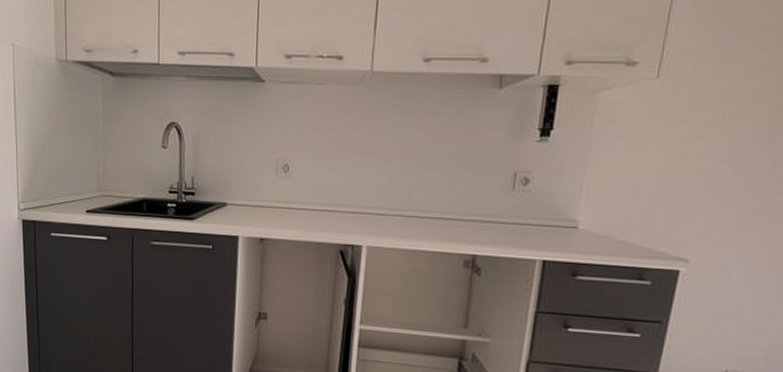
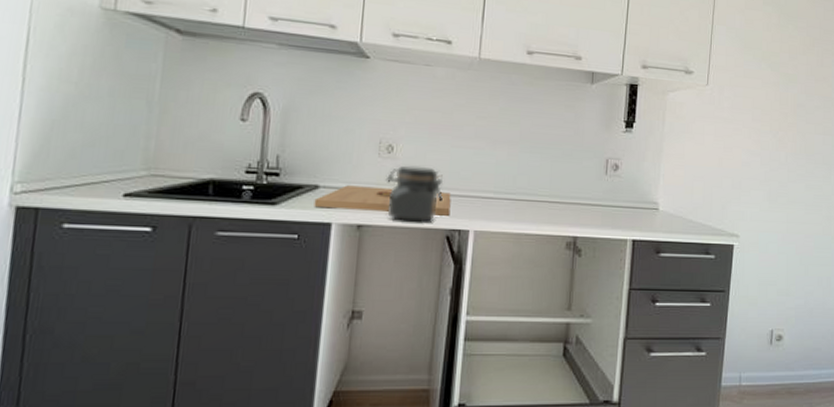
platter: none [223,203,345,232] -> present [314,185,452,216]
jar: none [283,183,336,237] -> present [385,165,443,222]

